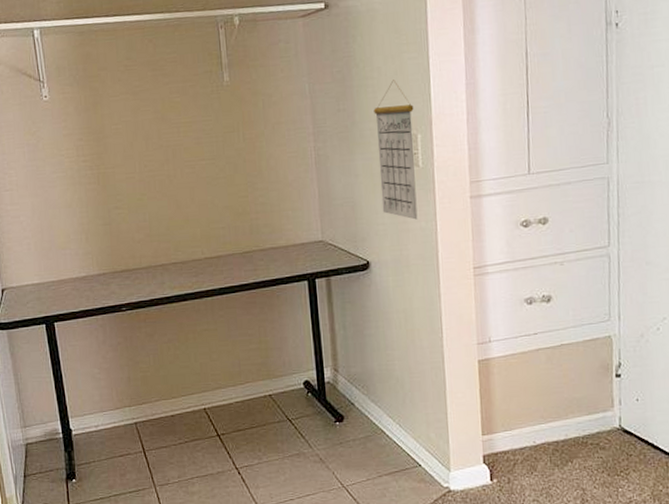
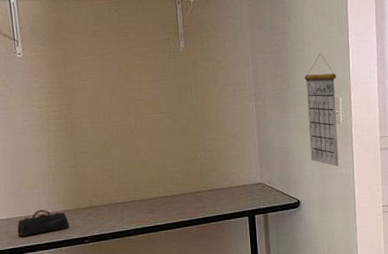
pencil case: none [49,272,105,303] -> present [17,209,70,236]

